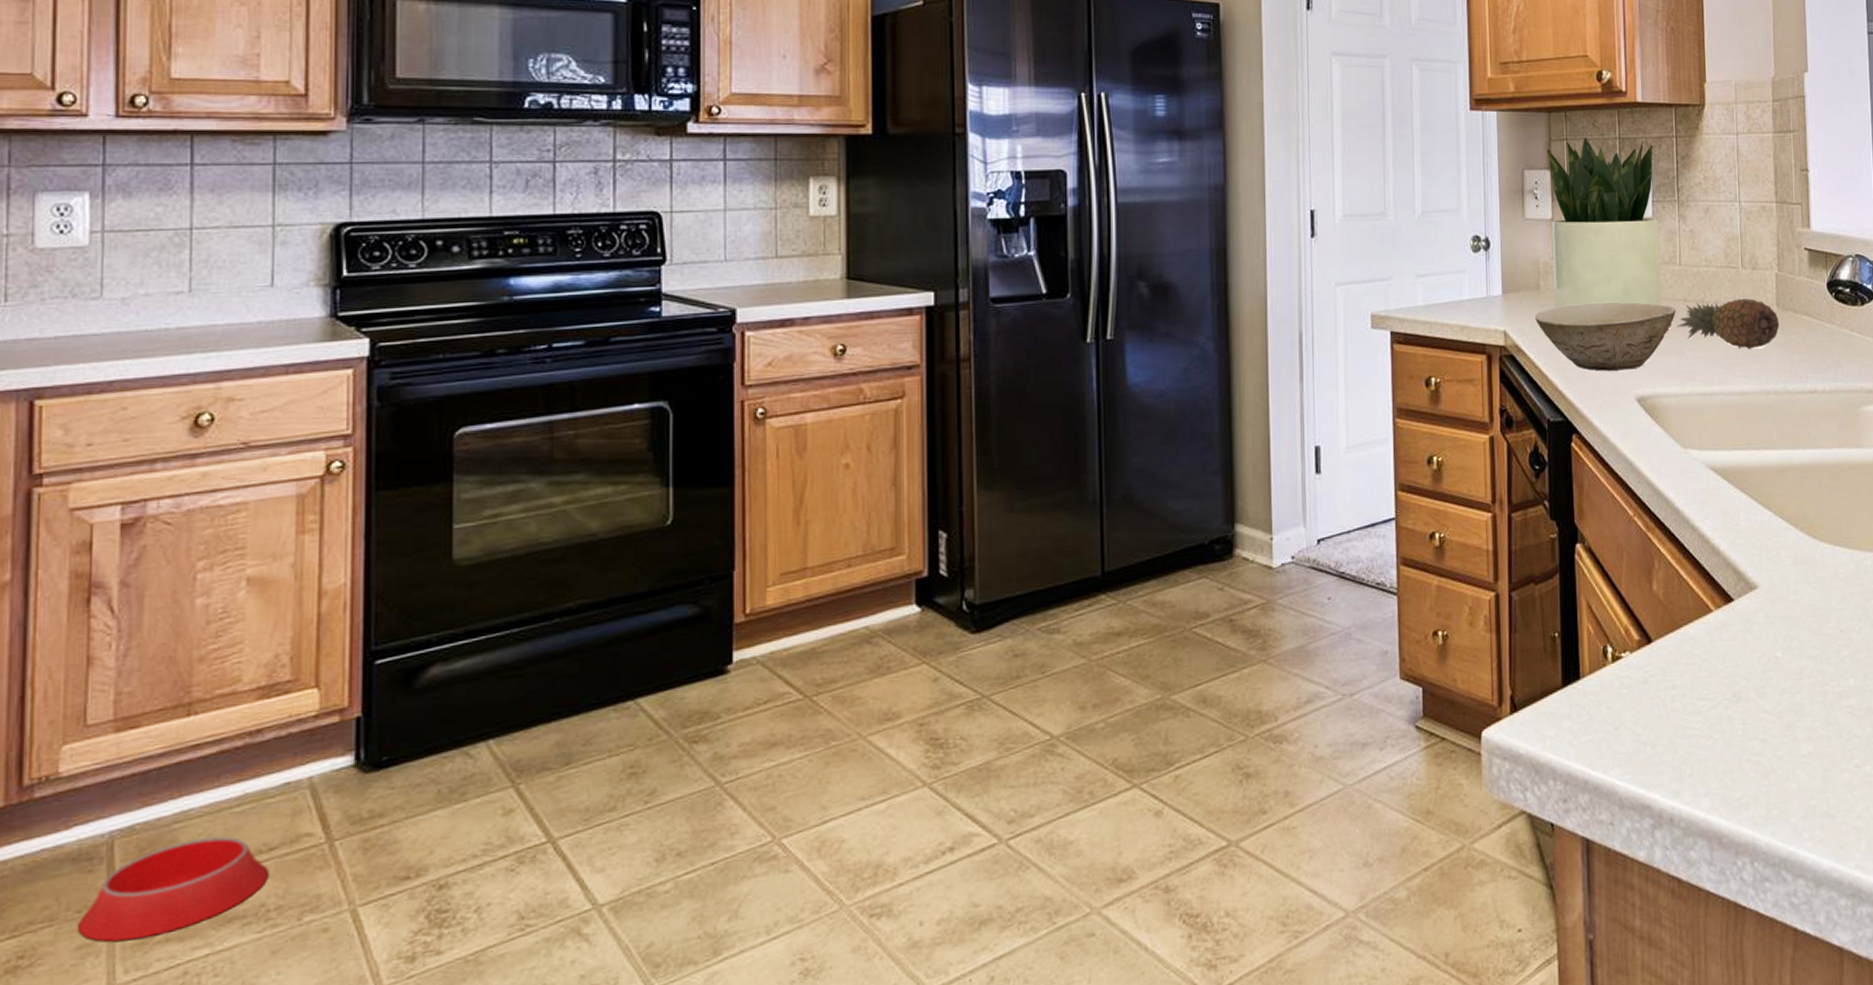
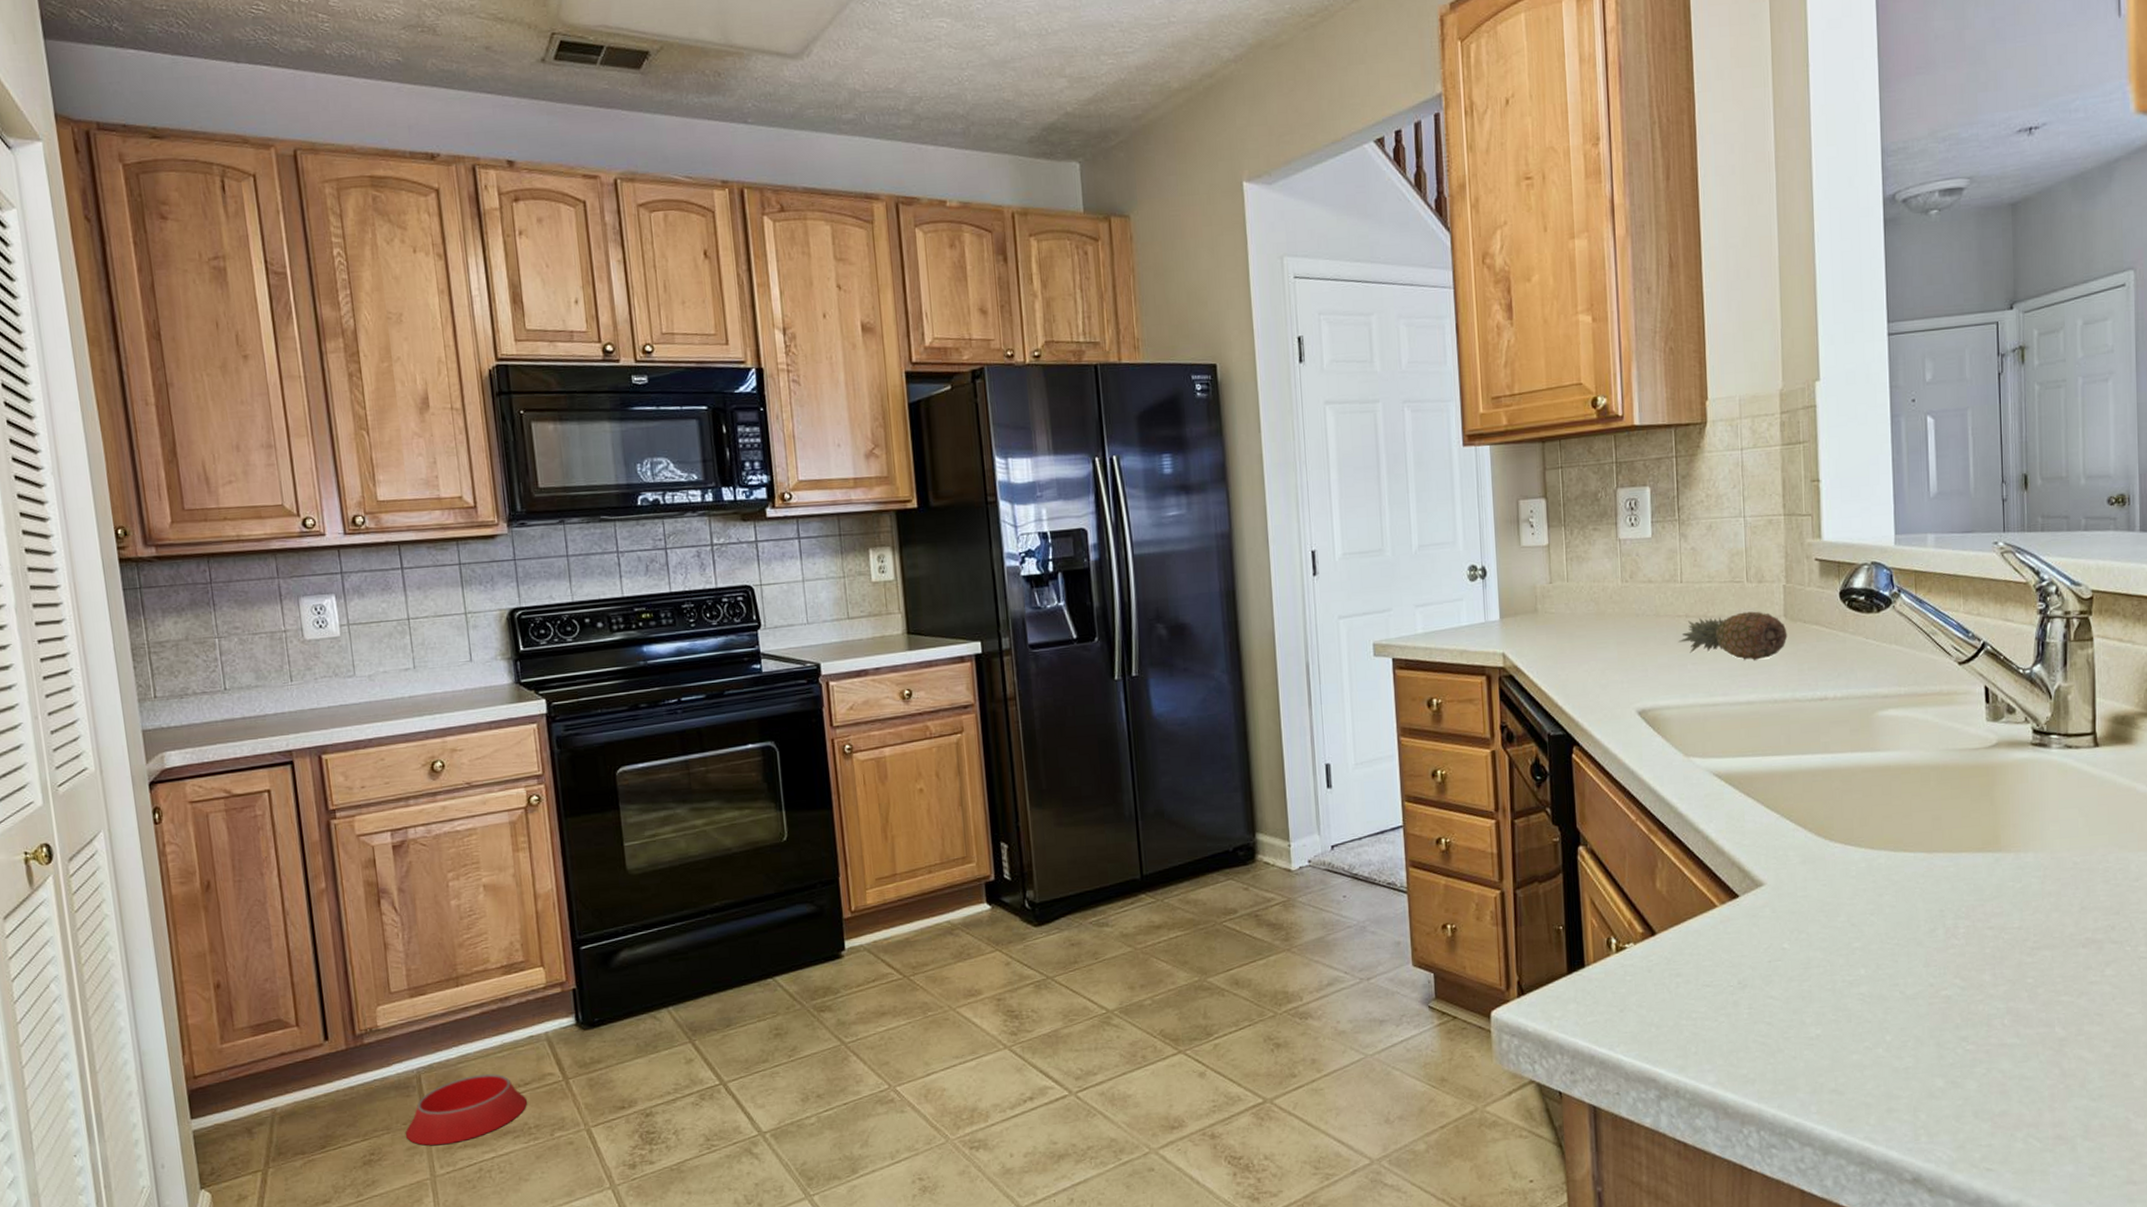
bowl: present [1535,302,1676,371] -> none [1533,620,1677,687]
planter: present [1546,137,1675,328] -> none [1541,463,1676,643]

